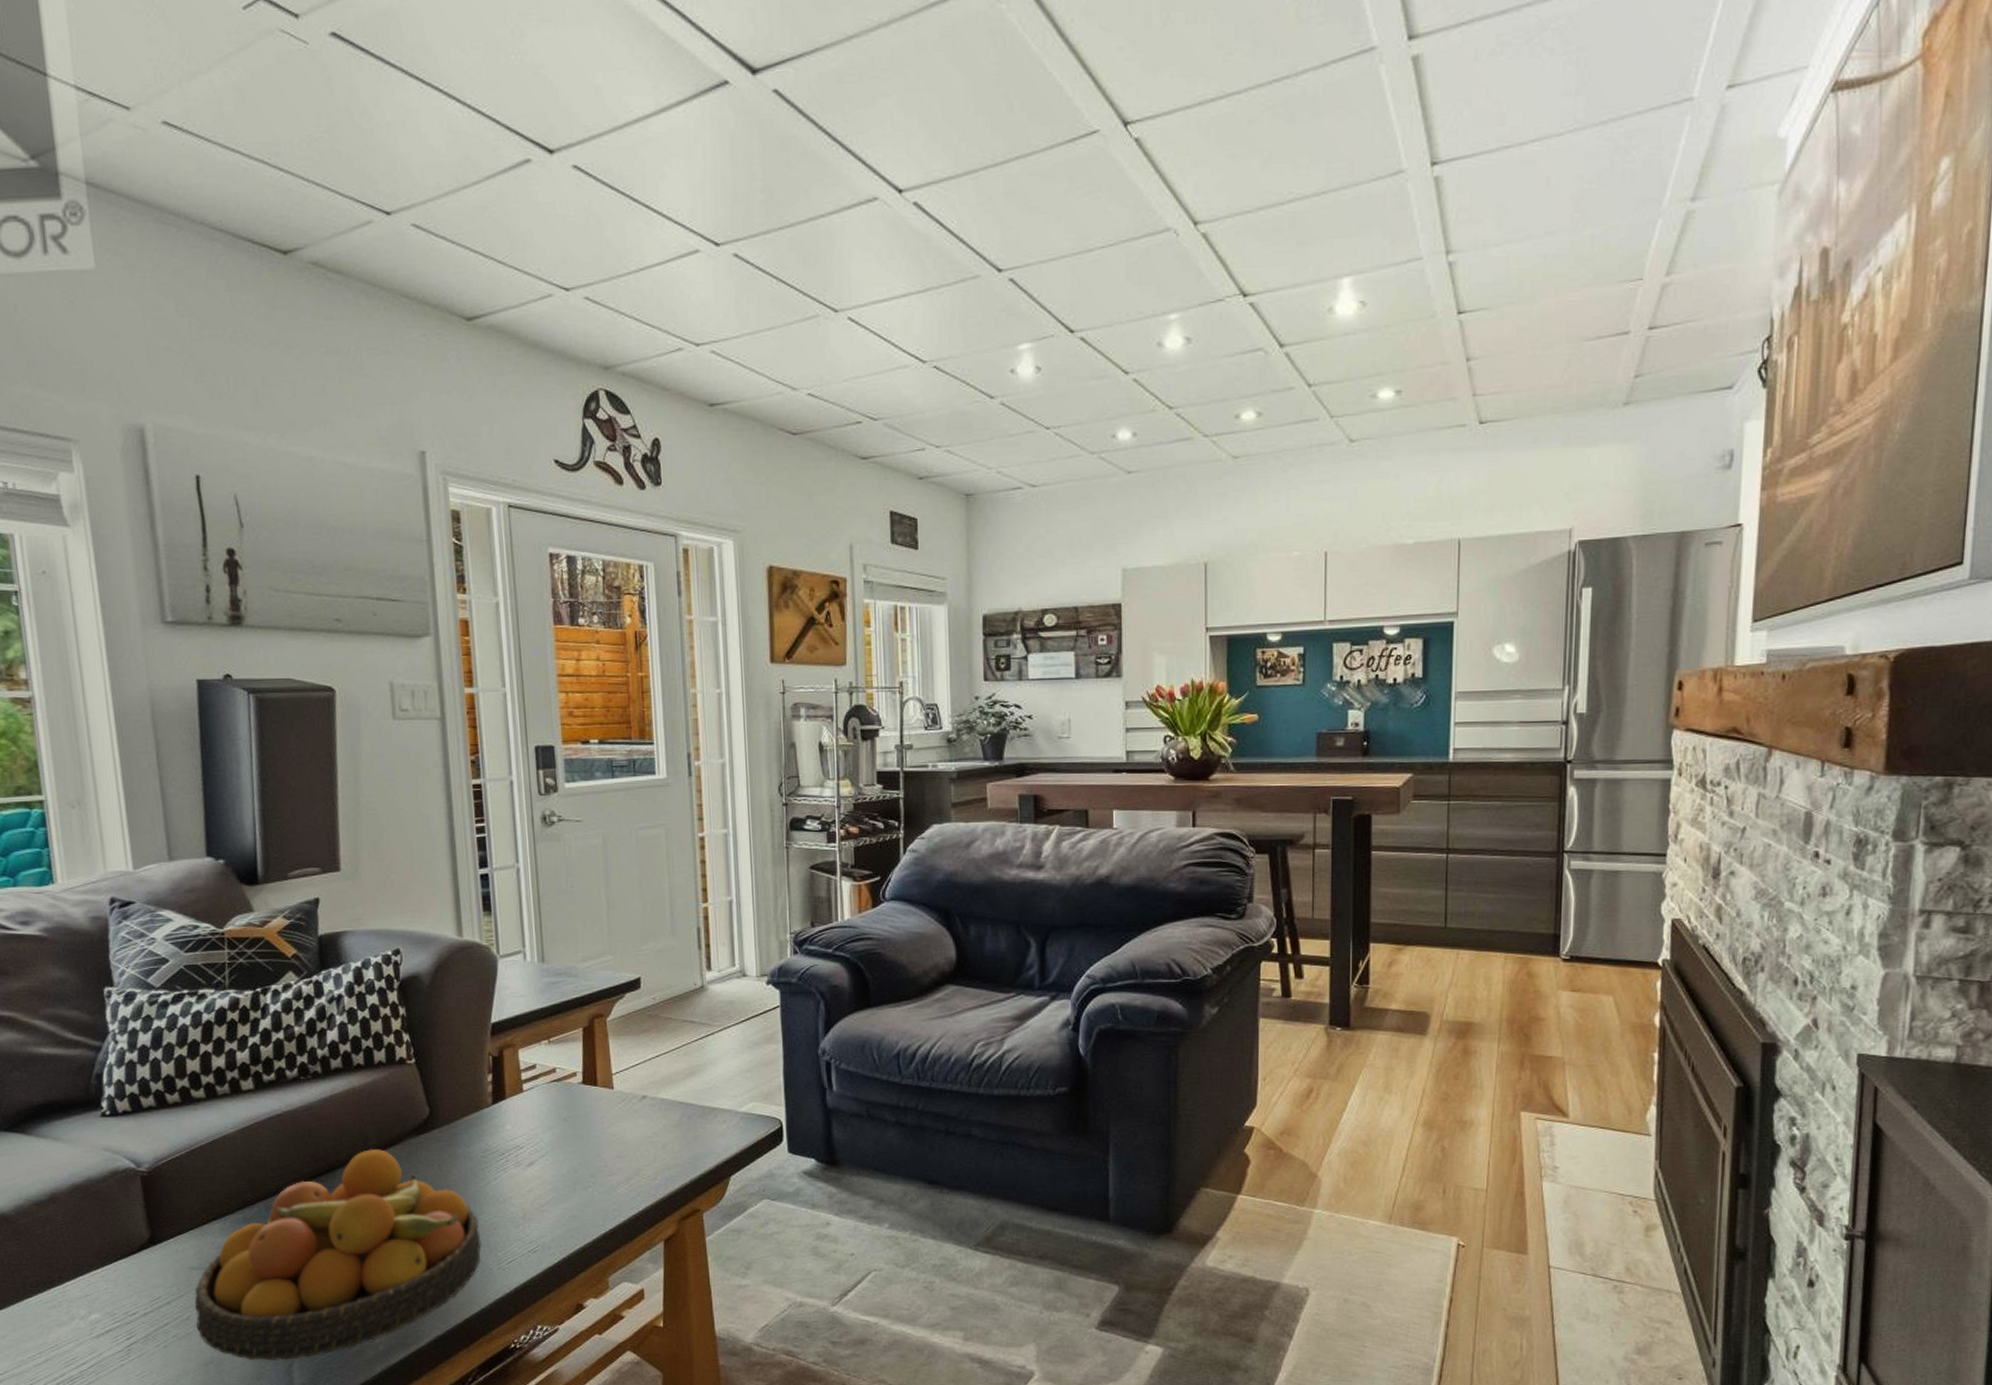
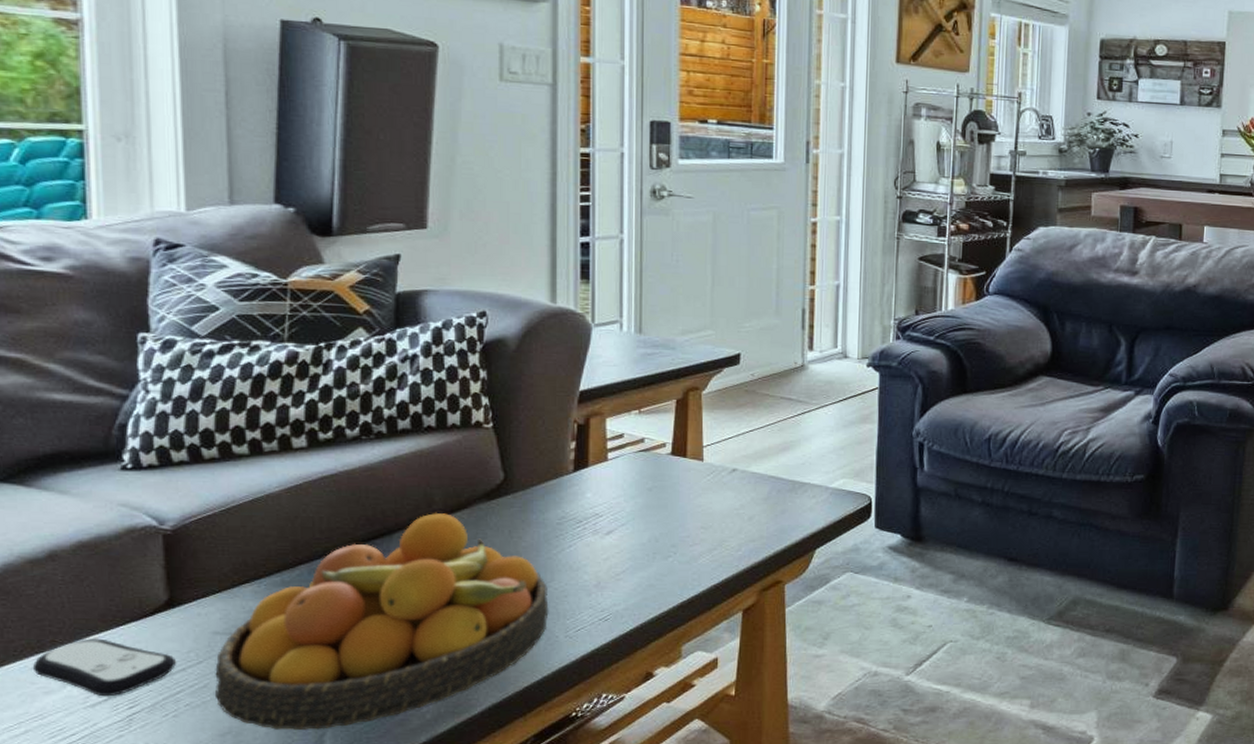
remote control: none [46,1274,163,1329] -> present [32,638,177,697]

